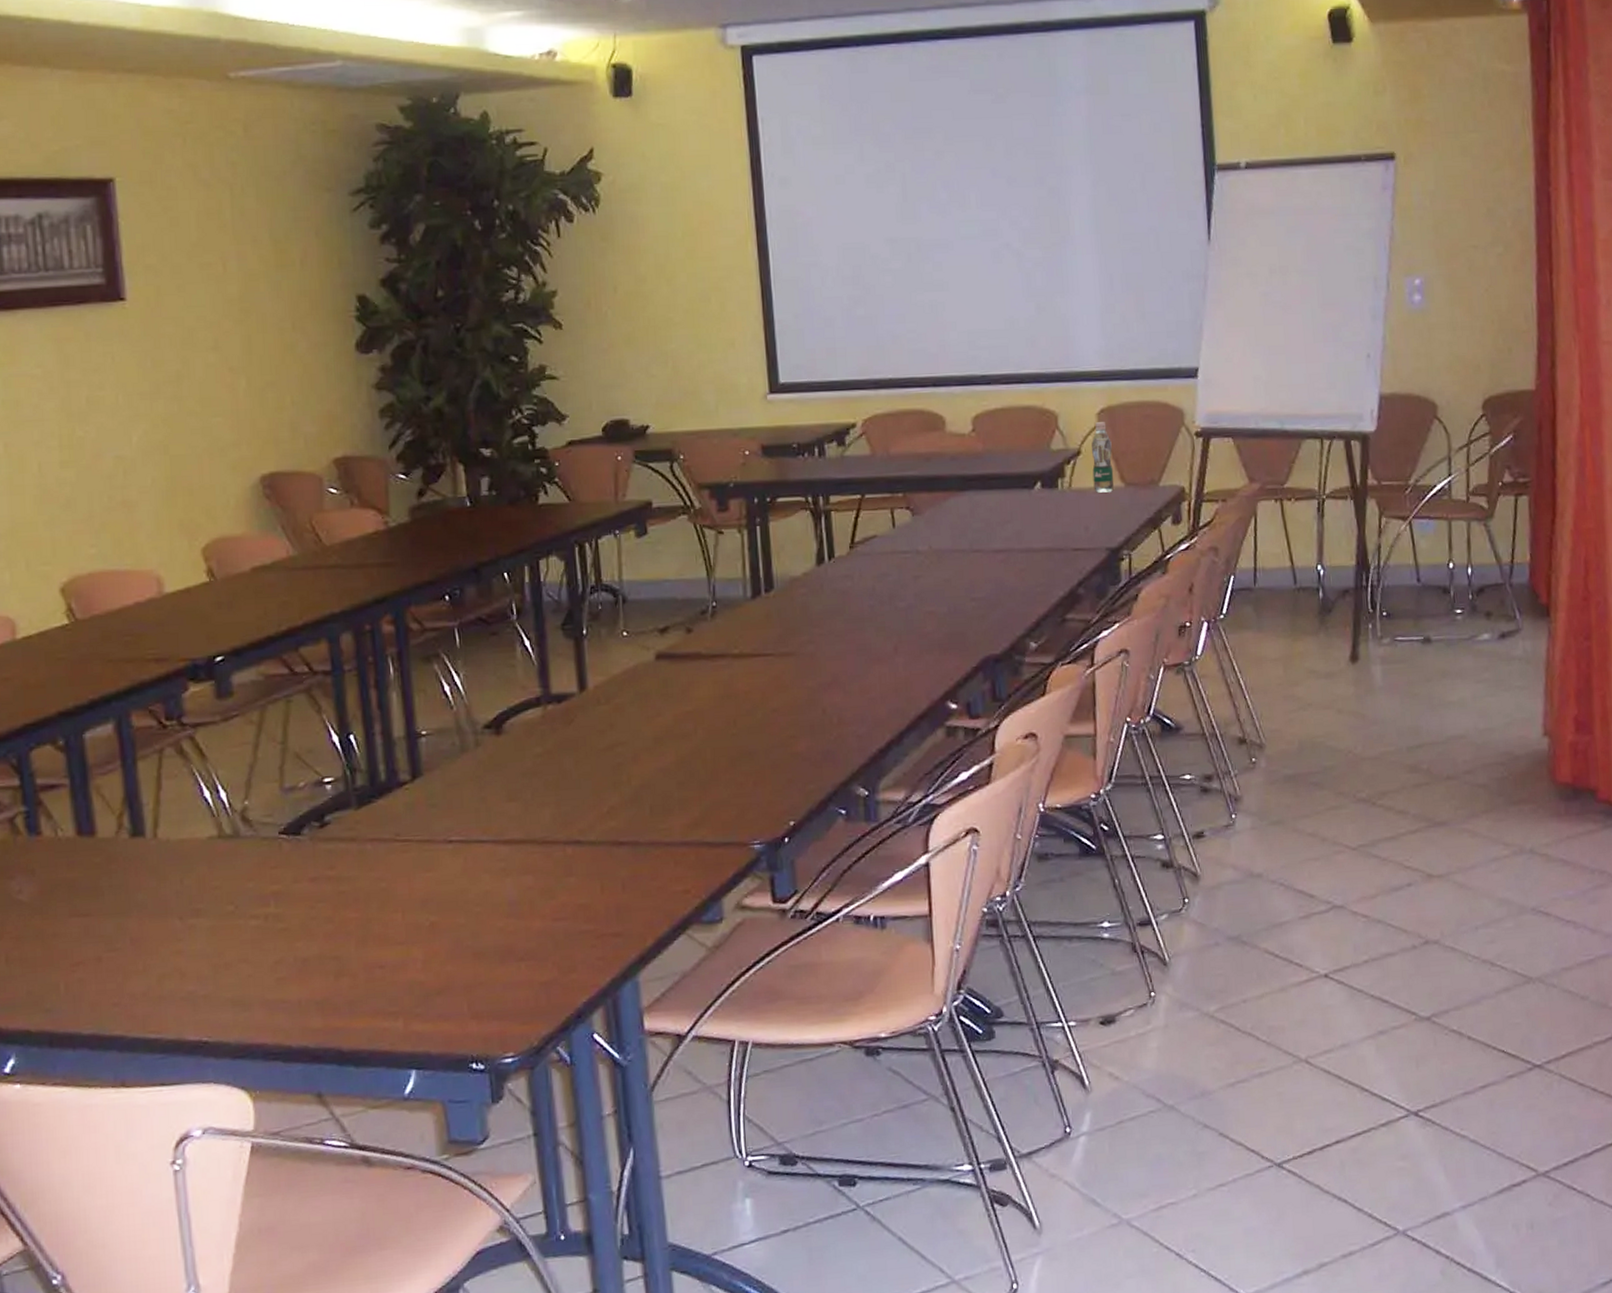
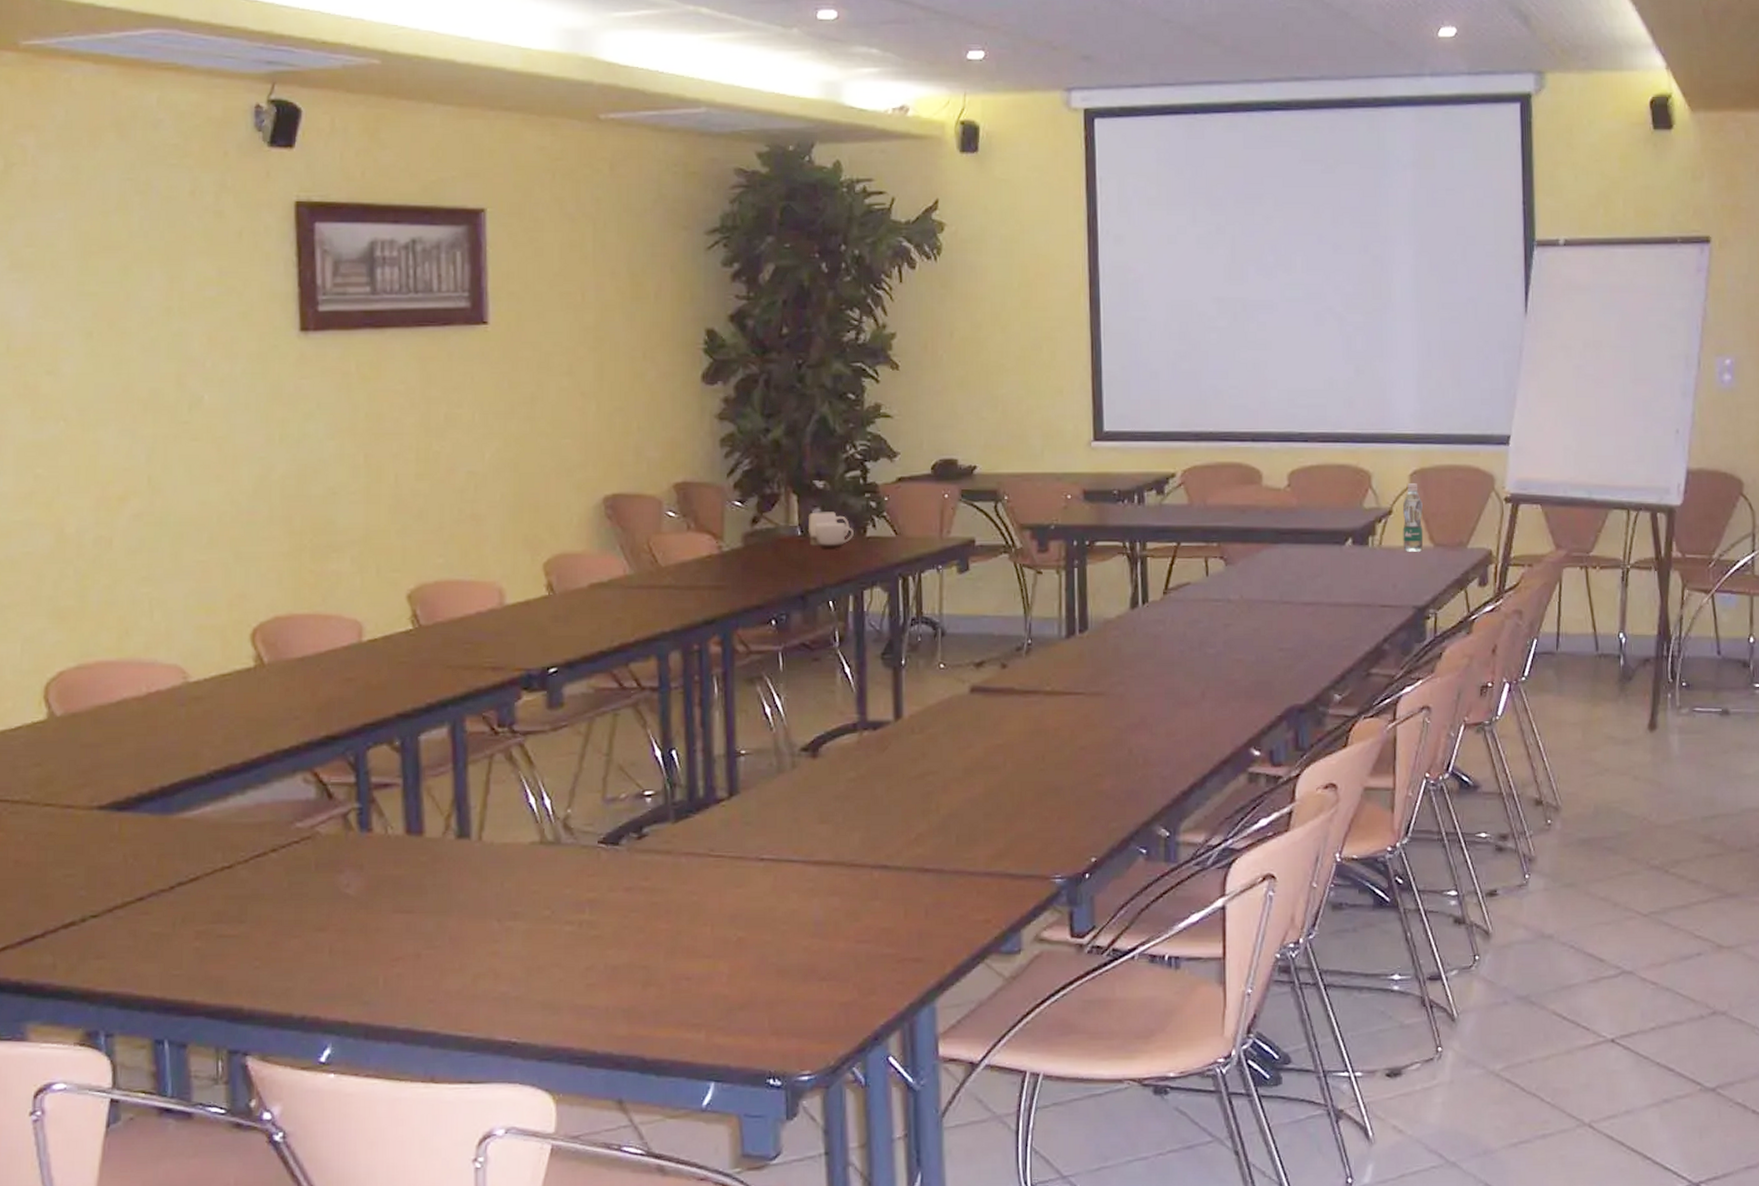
mug: none [477,480,521,518] -> present [809,512,850,547]
cup: none [483,491,525,521] -> present [814,523,854,551]

